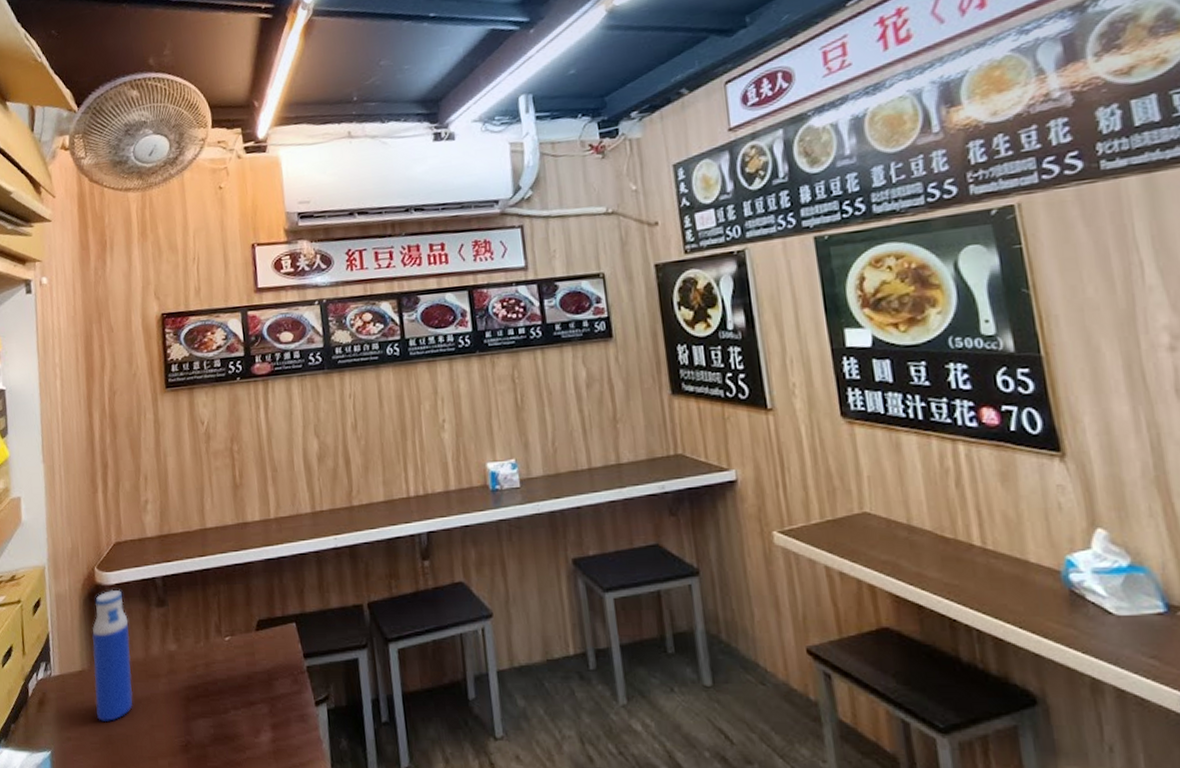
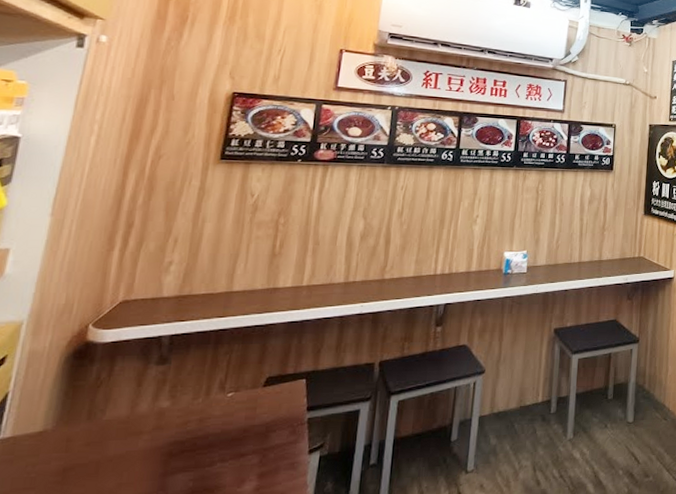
water bottle: present [92,589,133,721] -> none [50,347,118,483]

